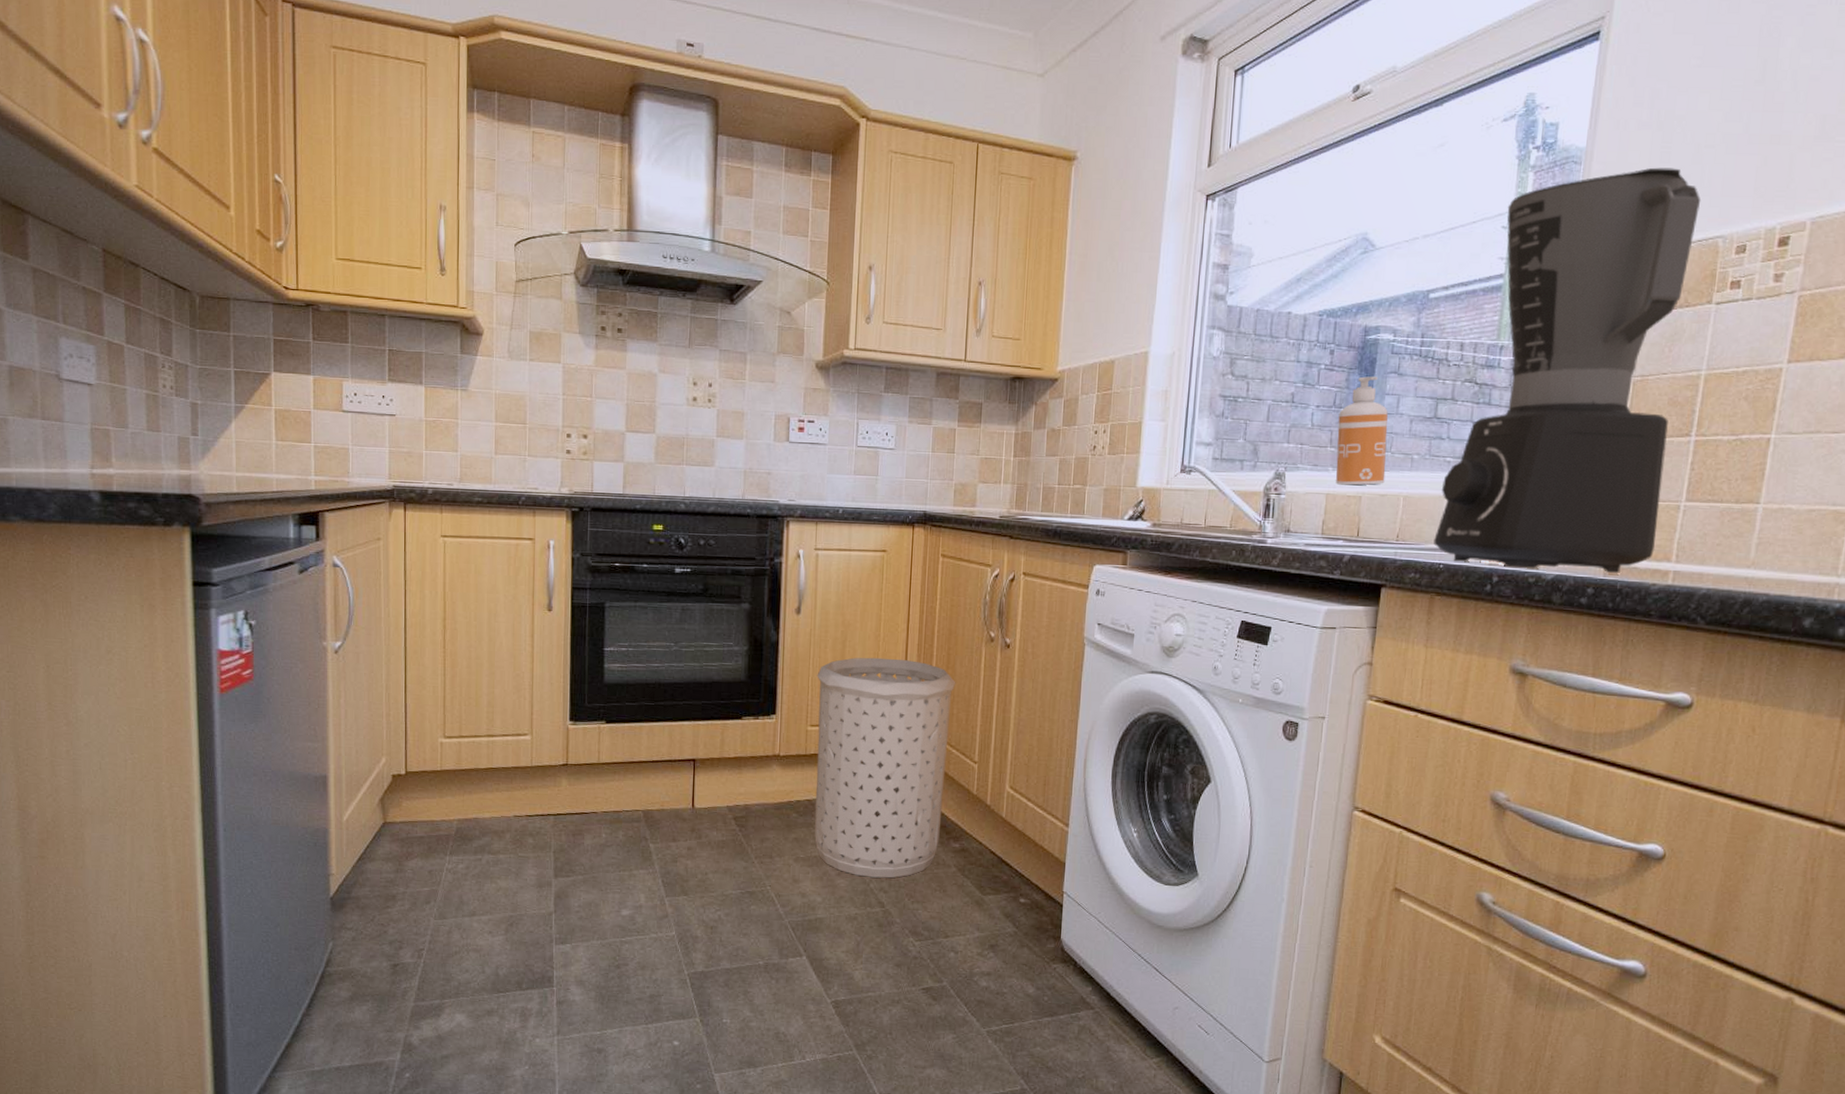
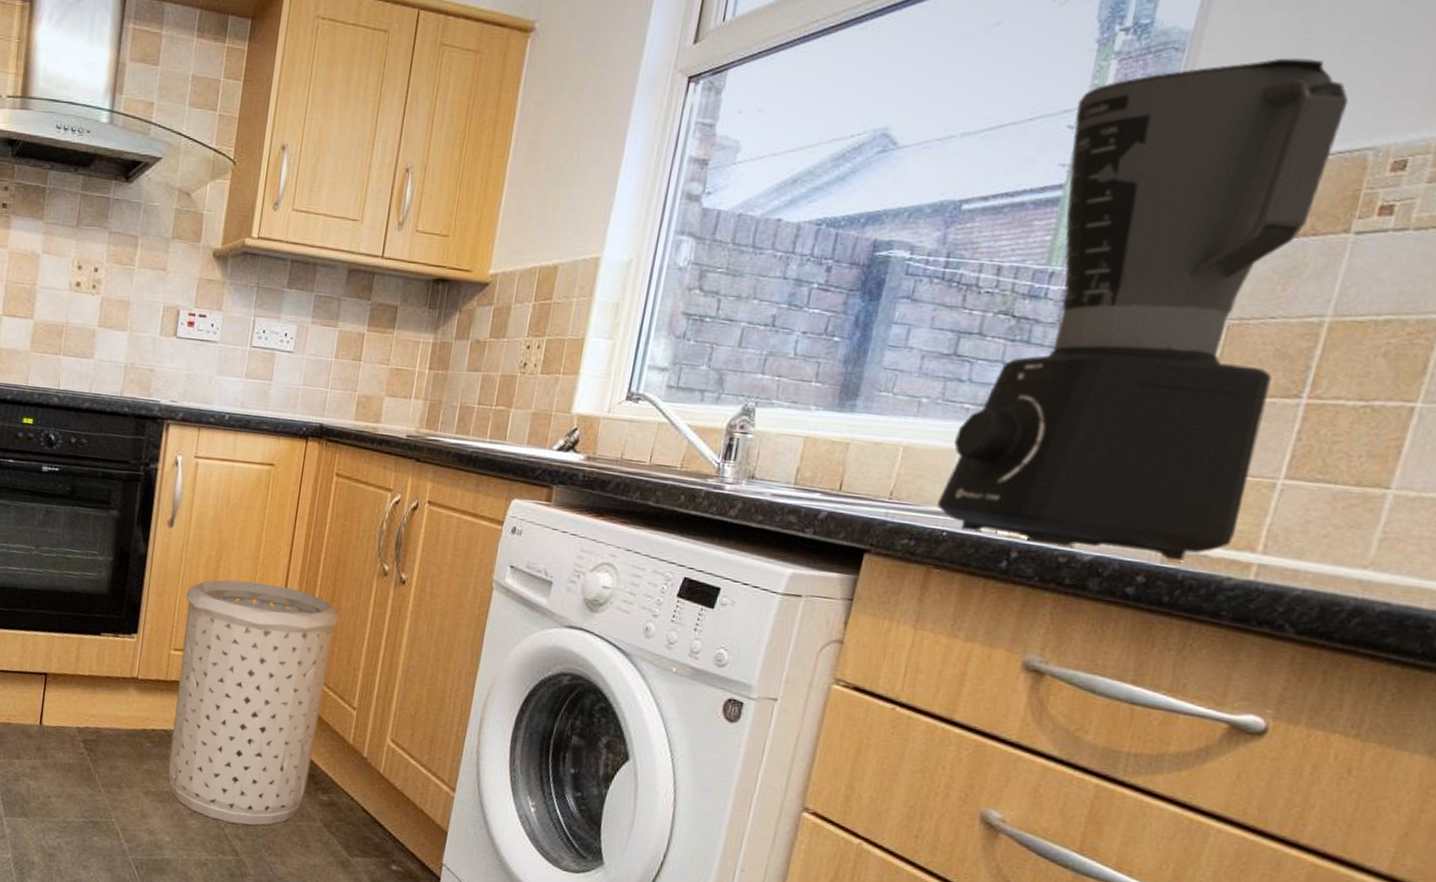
soap dispenser: present [1335,376,1388,486] -> none [818,300,894,430]

